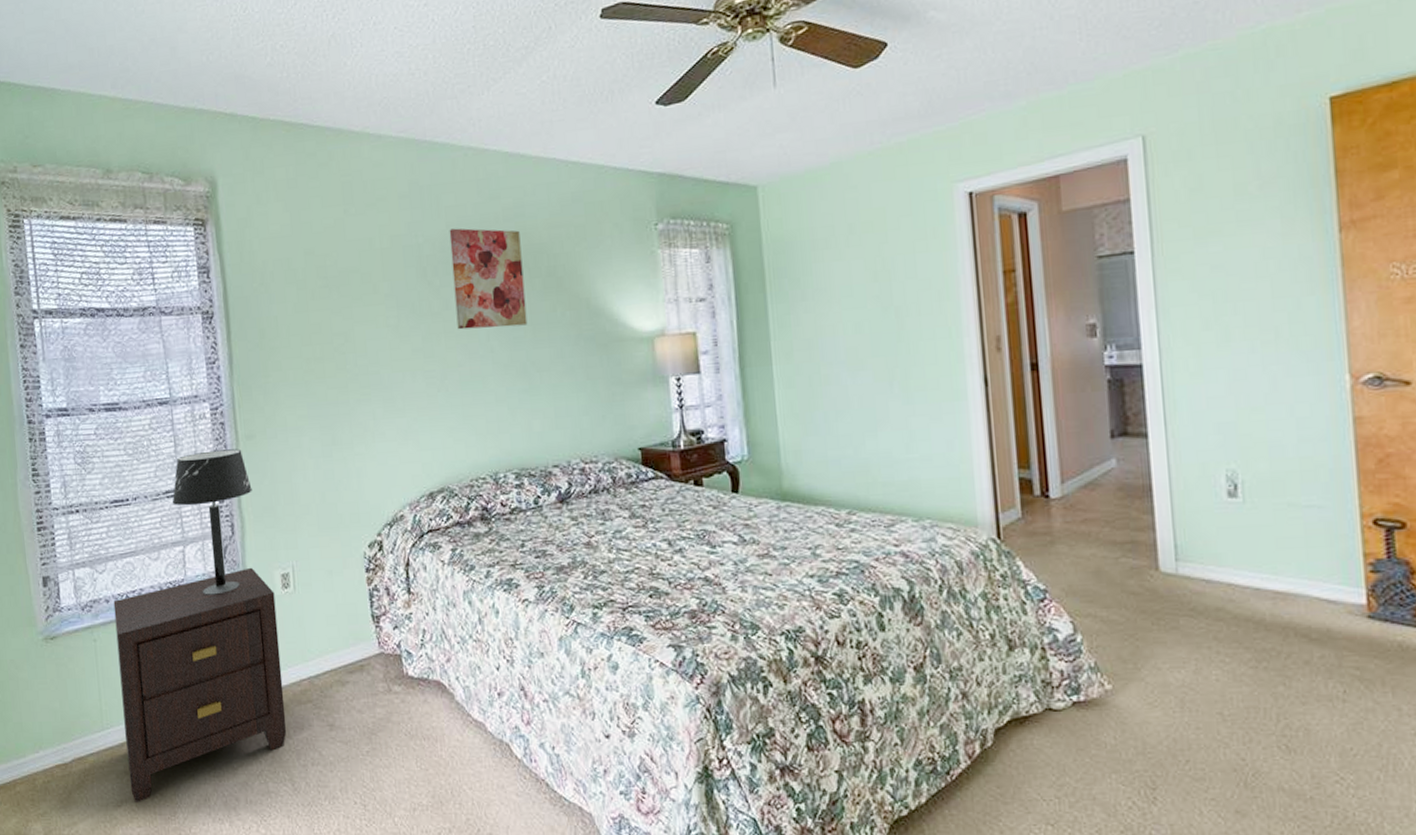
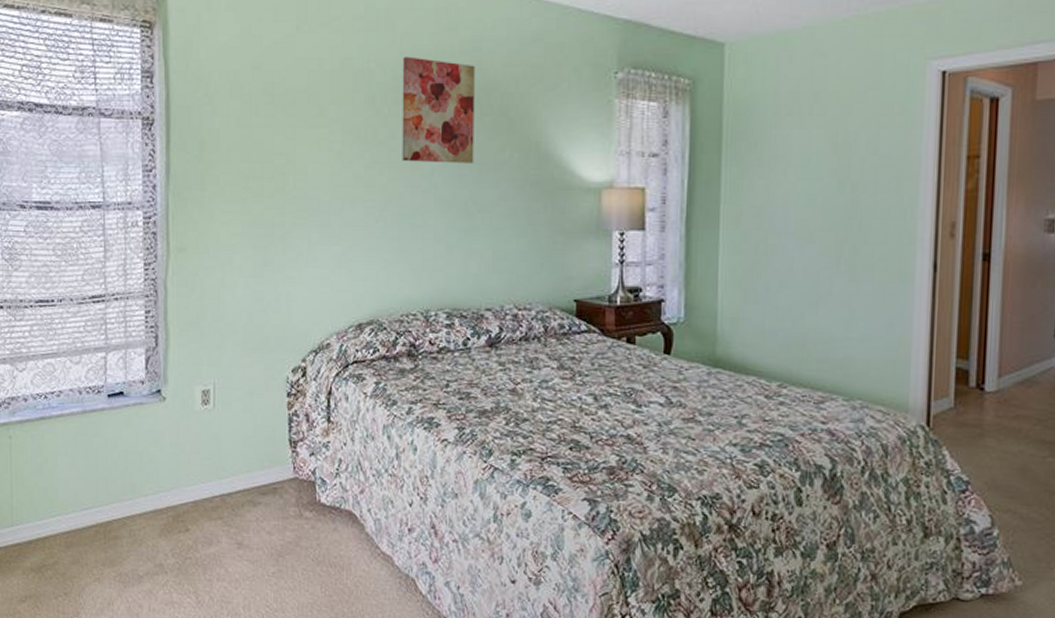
nightstand: present [113,567,287,804] -> none [31,380,195,601]
table lamp: present [172,449,252,595] -> none [97,259,179,405]

